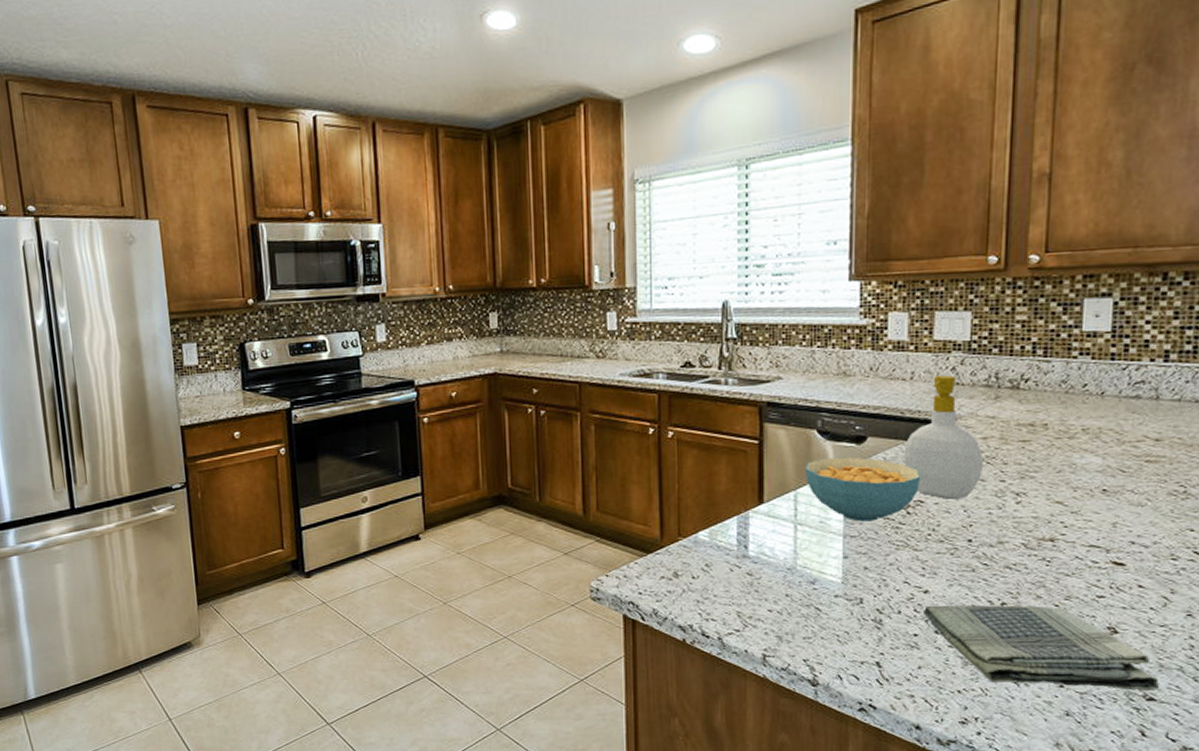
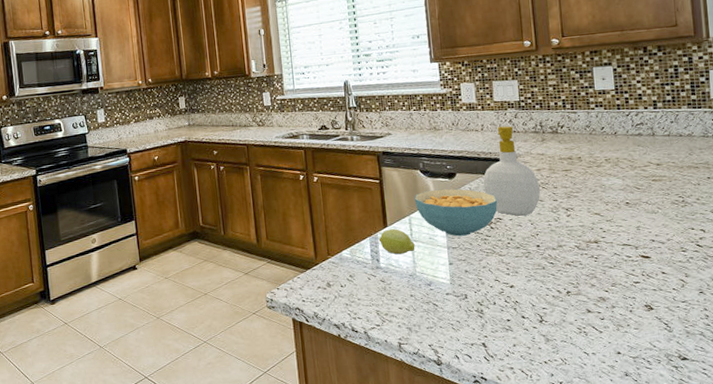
fruit: none [749,506,799,541] -> present [378,228,415,255]
dish towel: present [924,604,1160,691] -> none [512,292,690,354]

